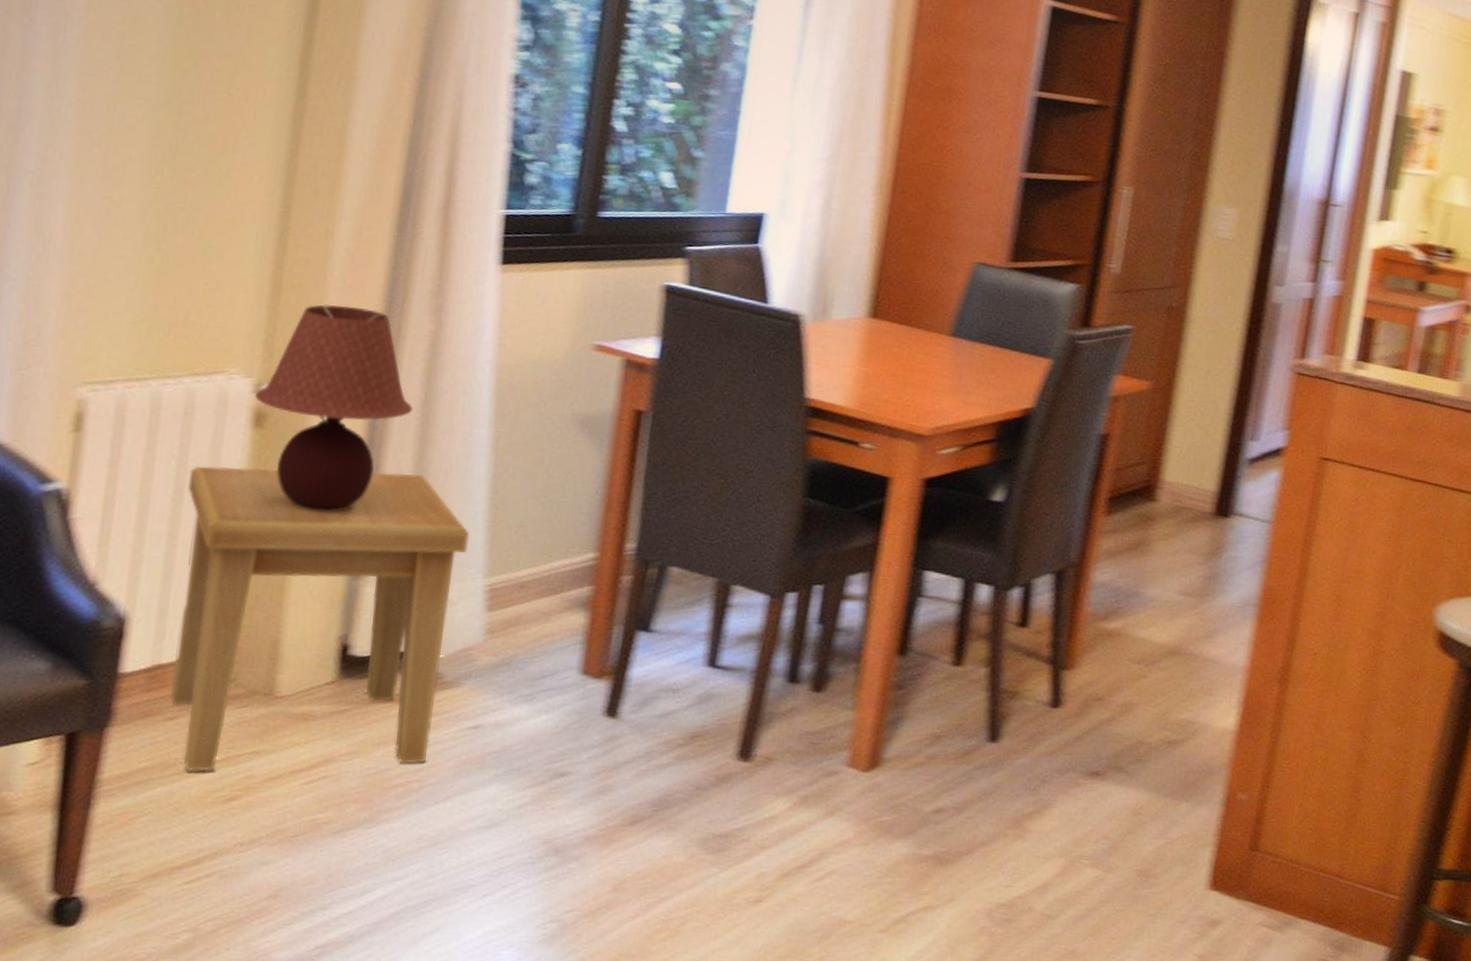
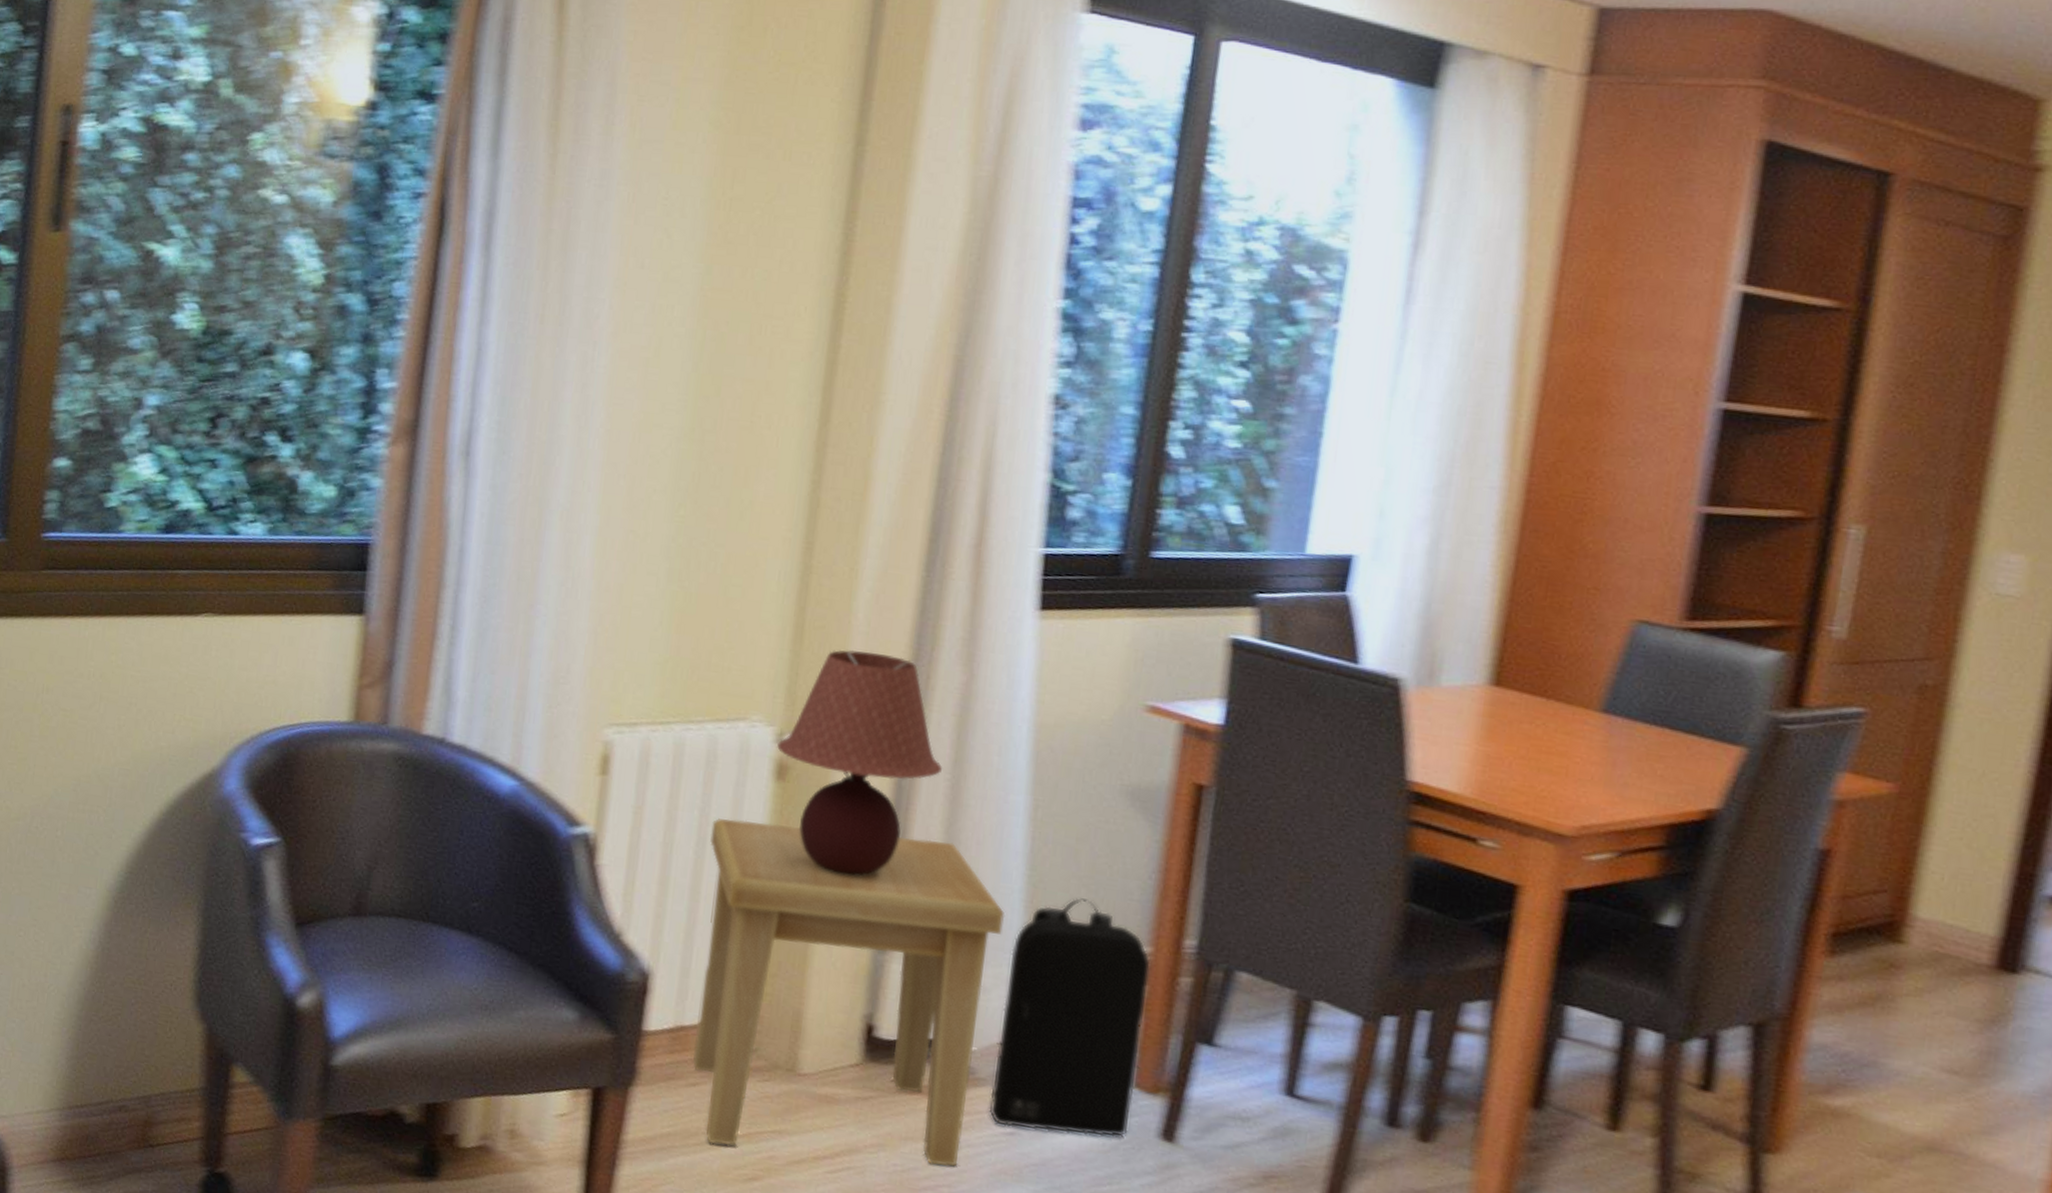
backpack: none [455,515,598,722] -> present [989,897,1151,1138]

